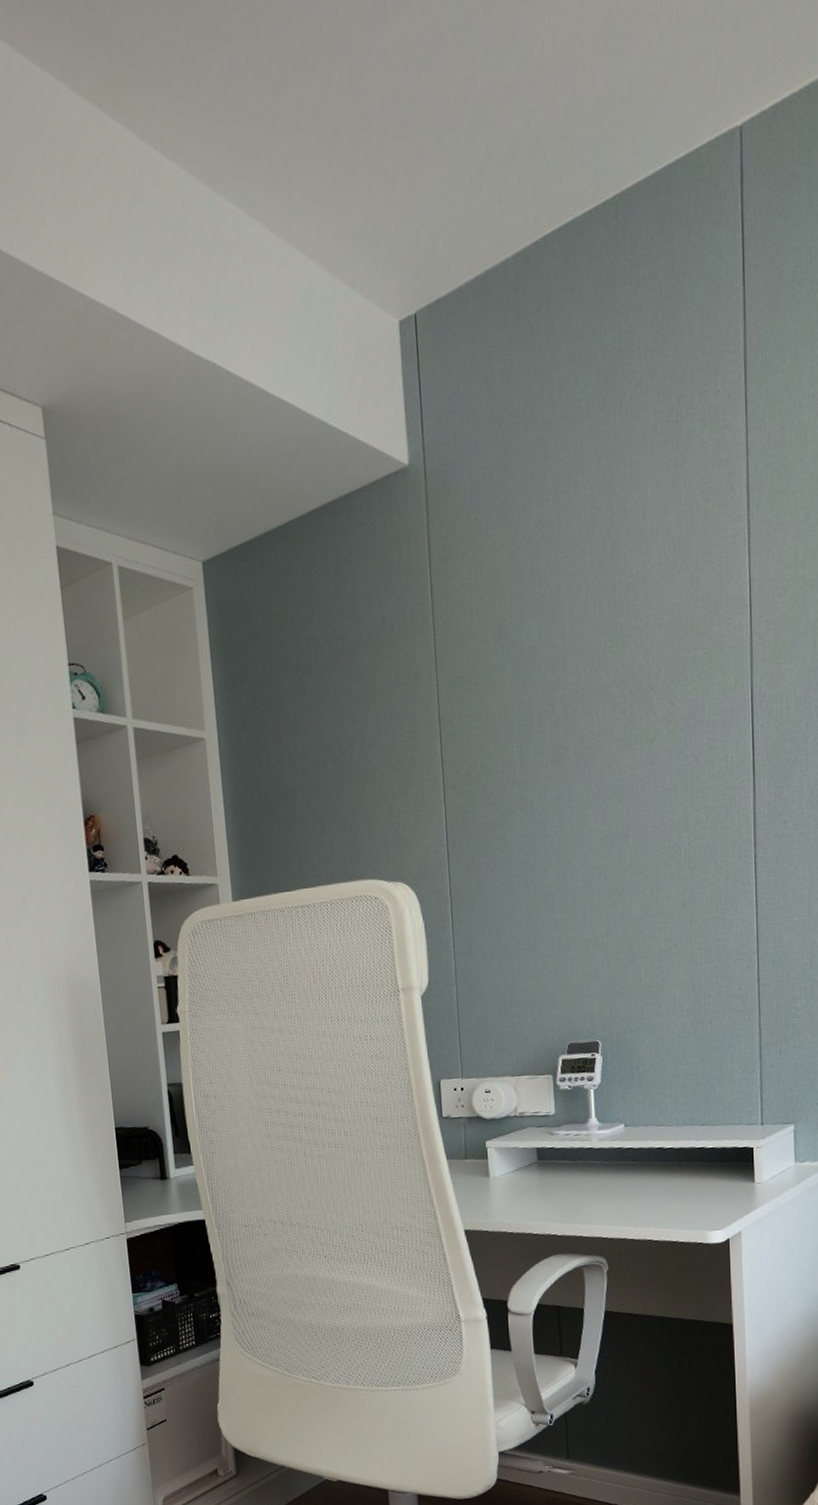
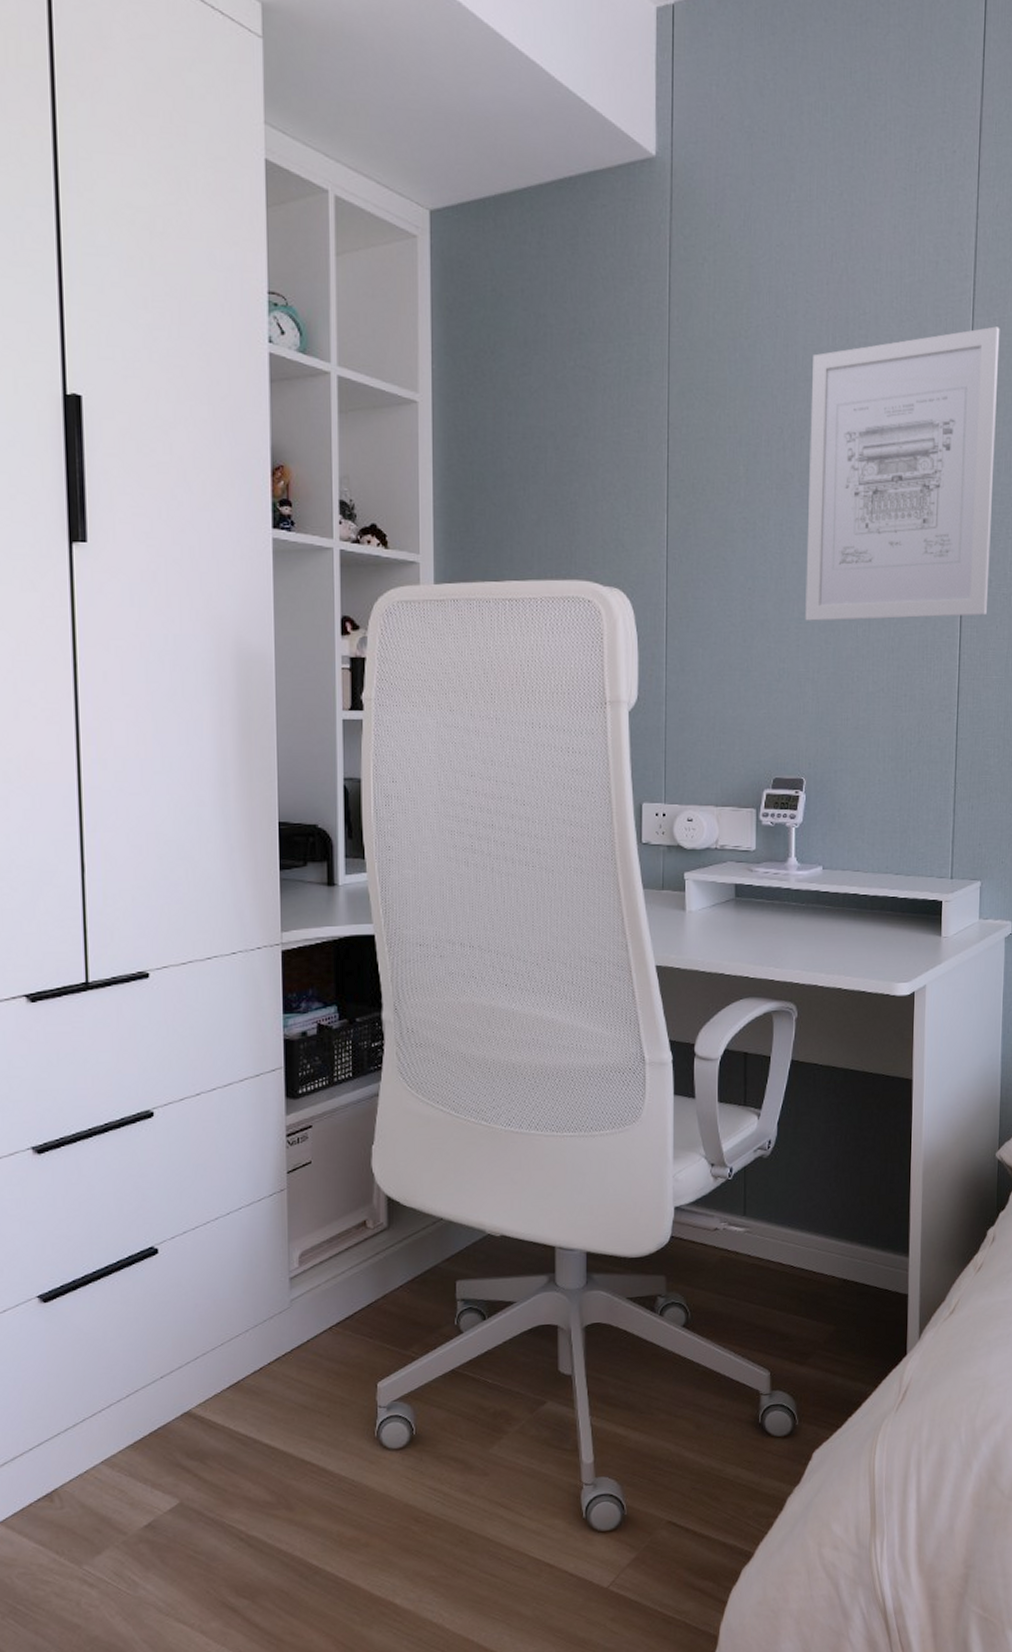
wall art: none [580,561,785,888] -> present [805,326,1000,621]

